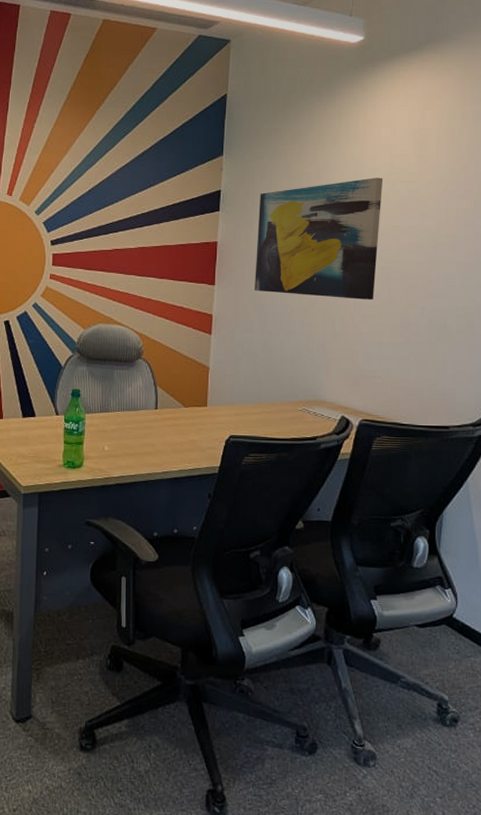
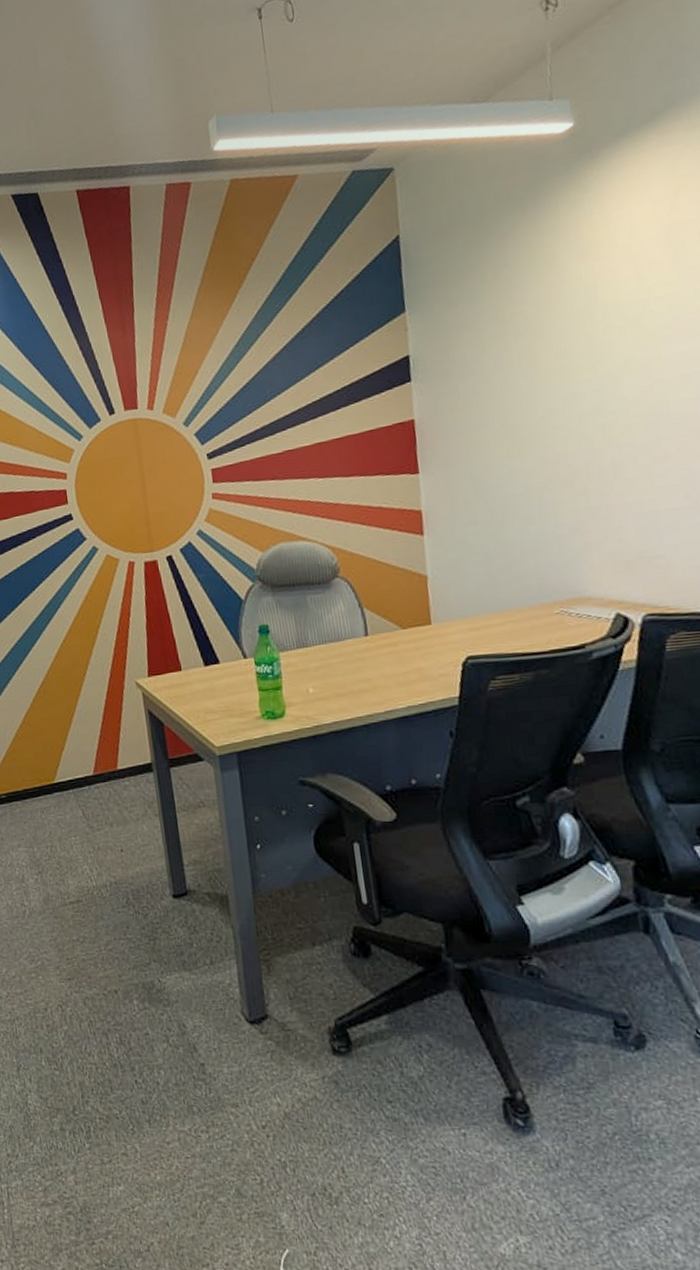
wall art: present [255,177,384,300] -> none [461,298,639,473]

